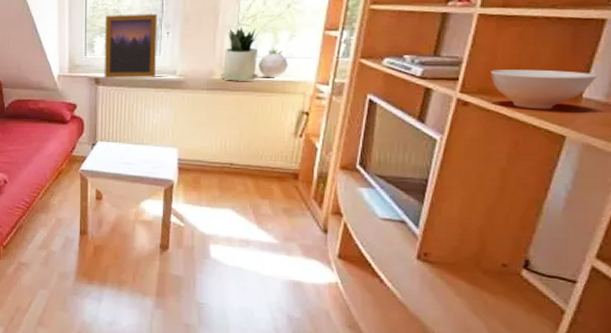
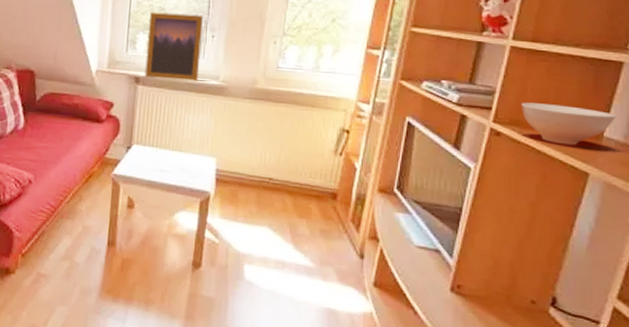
planter: present [219,27,259,81] -> none [262,37,303,93]
succulent plant: present [259,48,288,78] -> none [302,61,331,93]

